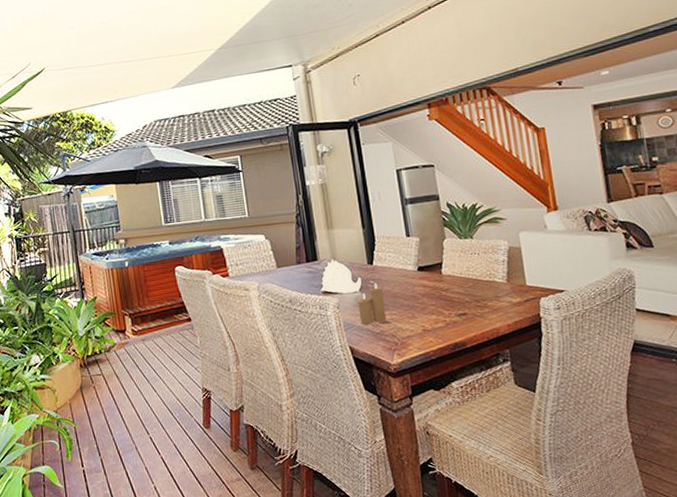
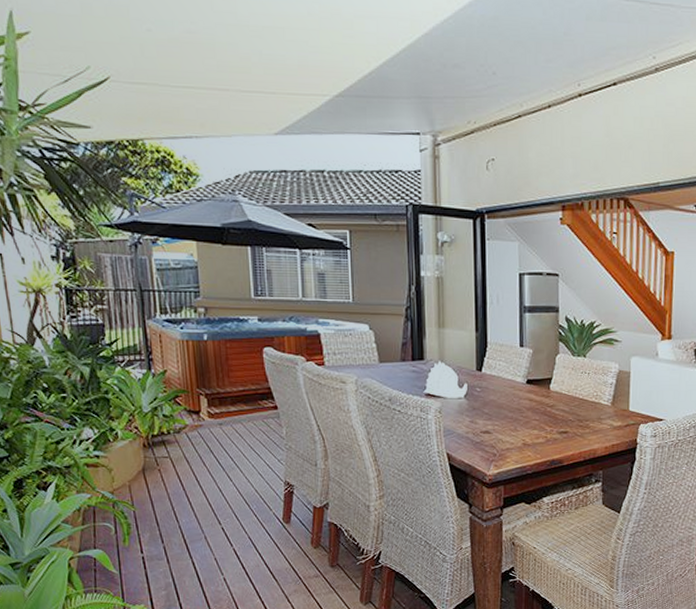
candle: present [358,283,387,324] -> none [461,391,489,432]

